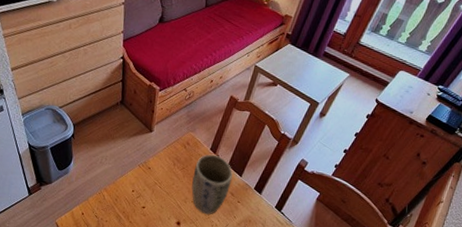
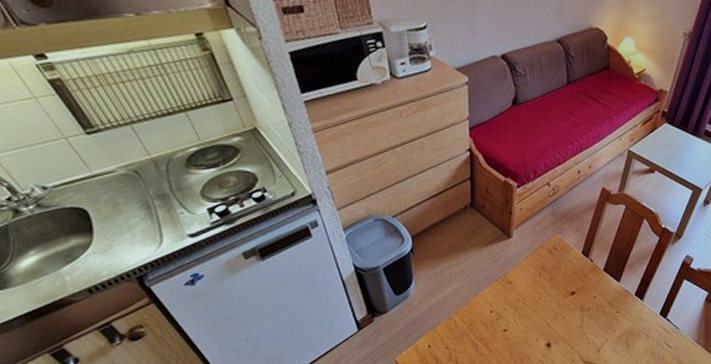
plant pot: present [191,154,233,215] -> none [562,259,609,331]

